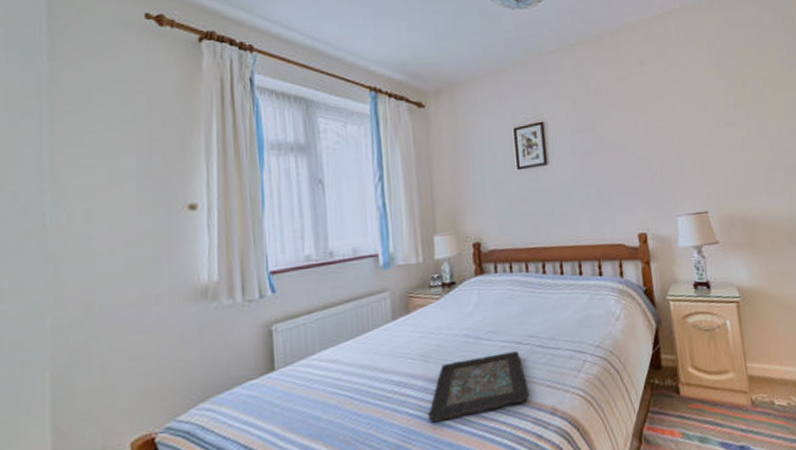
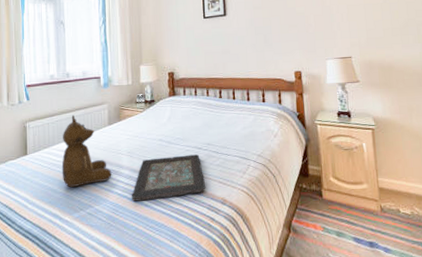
teddy bear: none [326,308,400,411] -> present [61,114,112,187]

